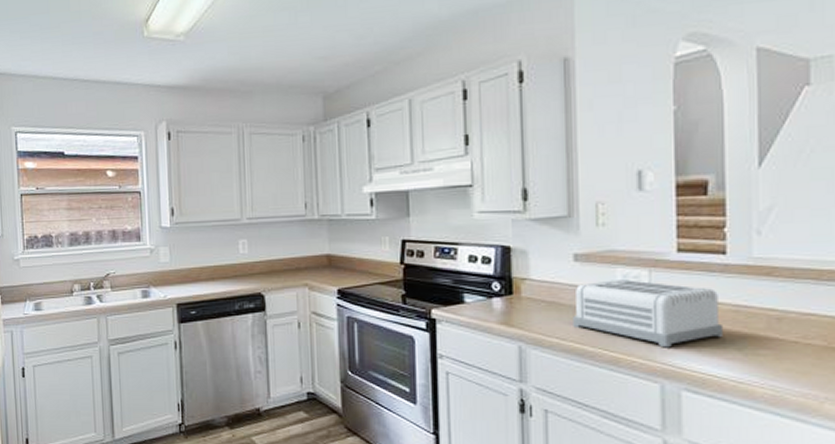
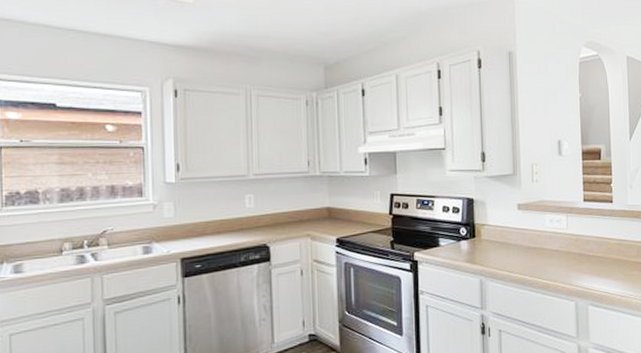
toaster: present [573,280,723,348] -> none [518,223,612,274]

